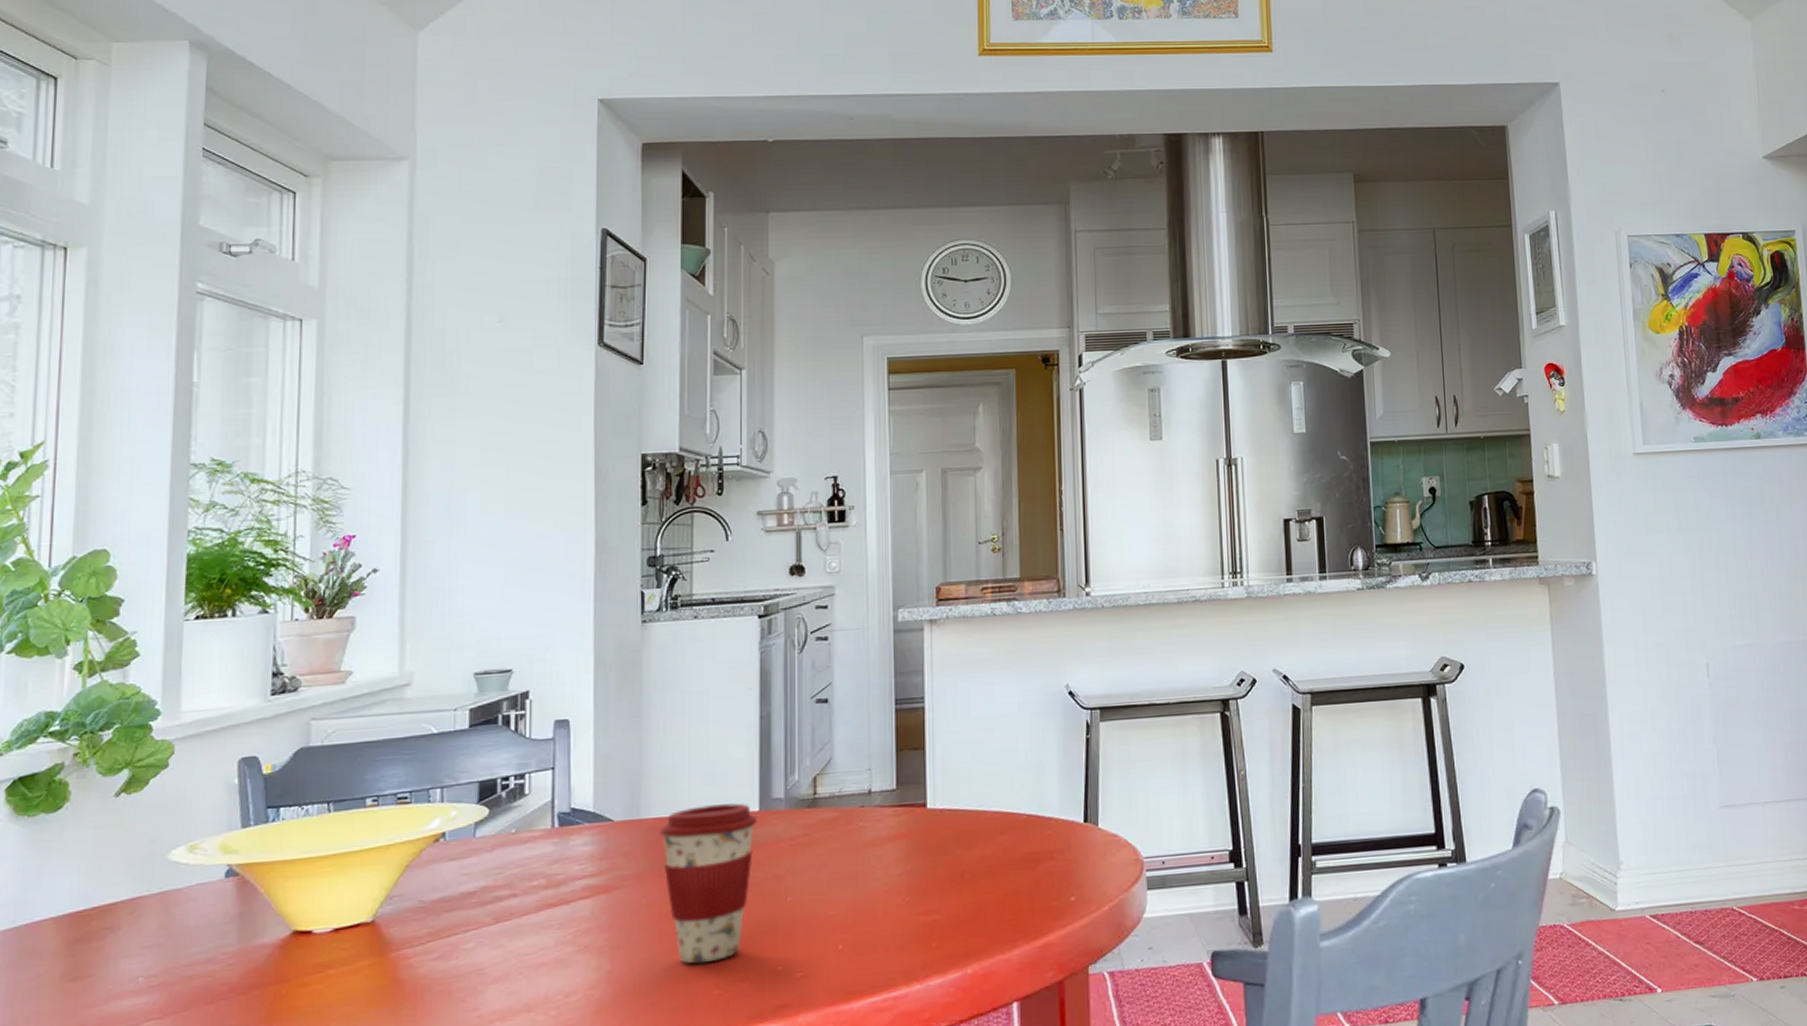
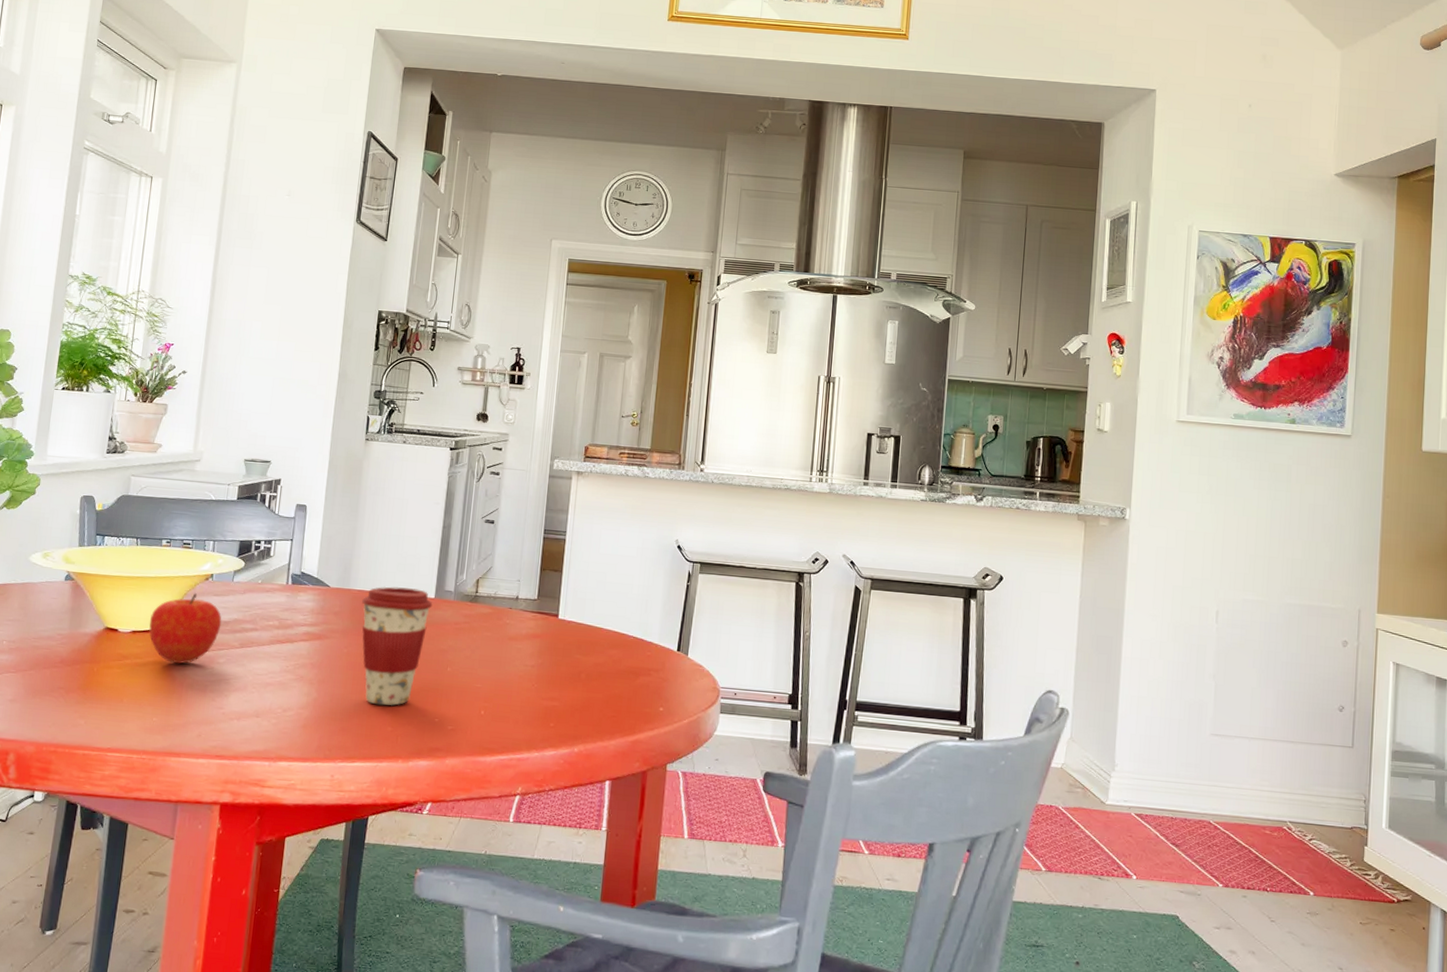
fruit: none [357,861,464,962] -> present [149,592,222,664]

